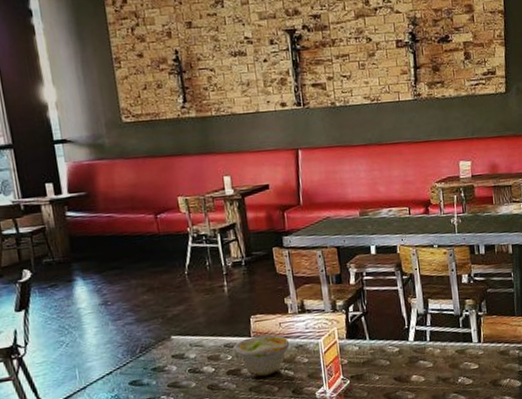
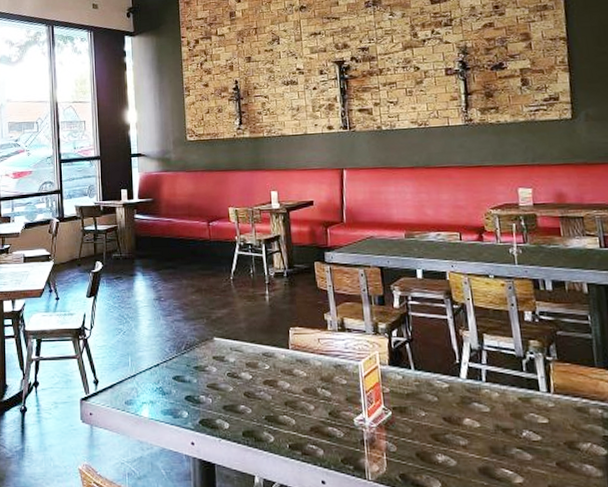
bowl: present [232,335,290,377] -> none [270,349,328,392]

